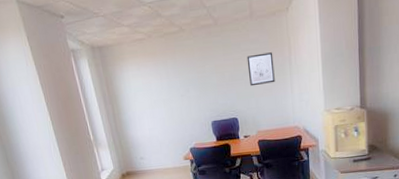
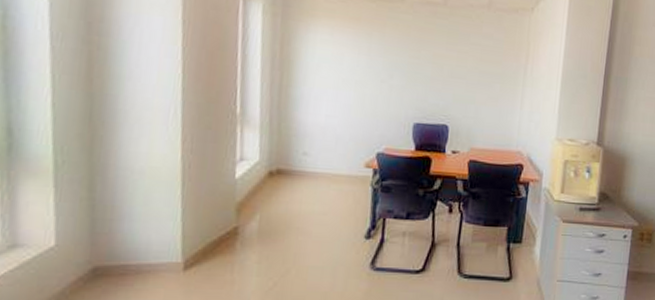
wall art: present [246,52,275,87] -> none [472,52,507,92]

